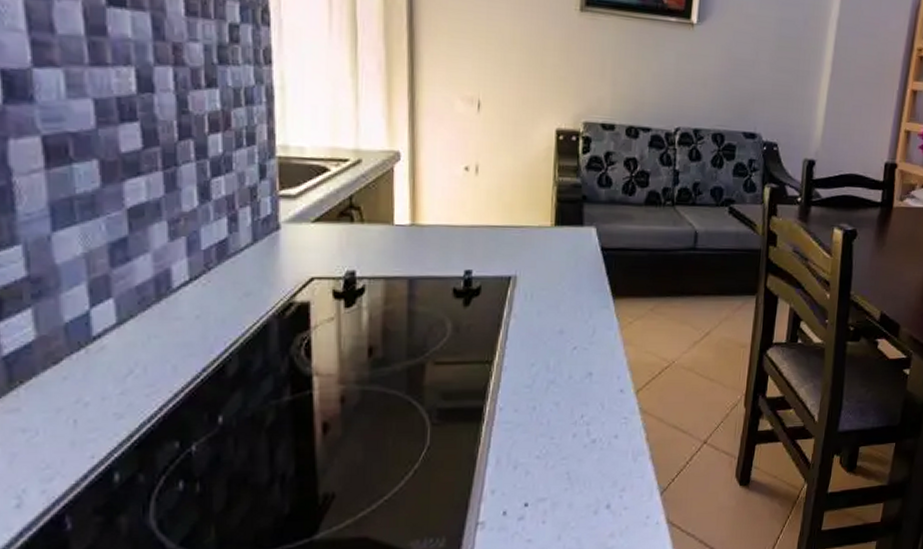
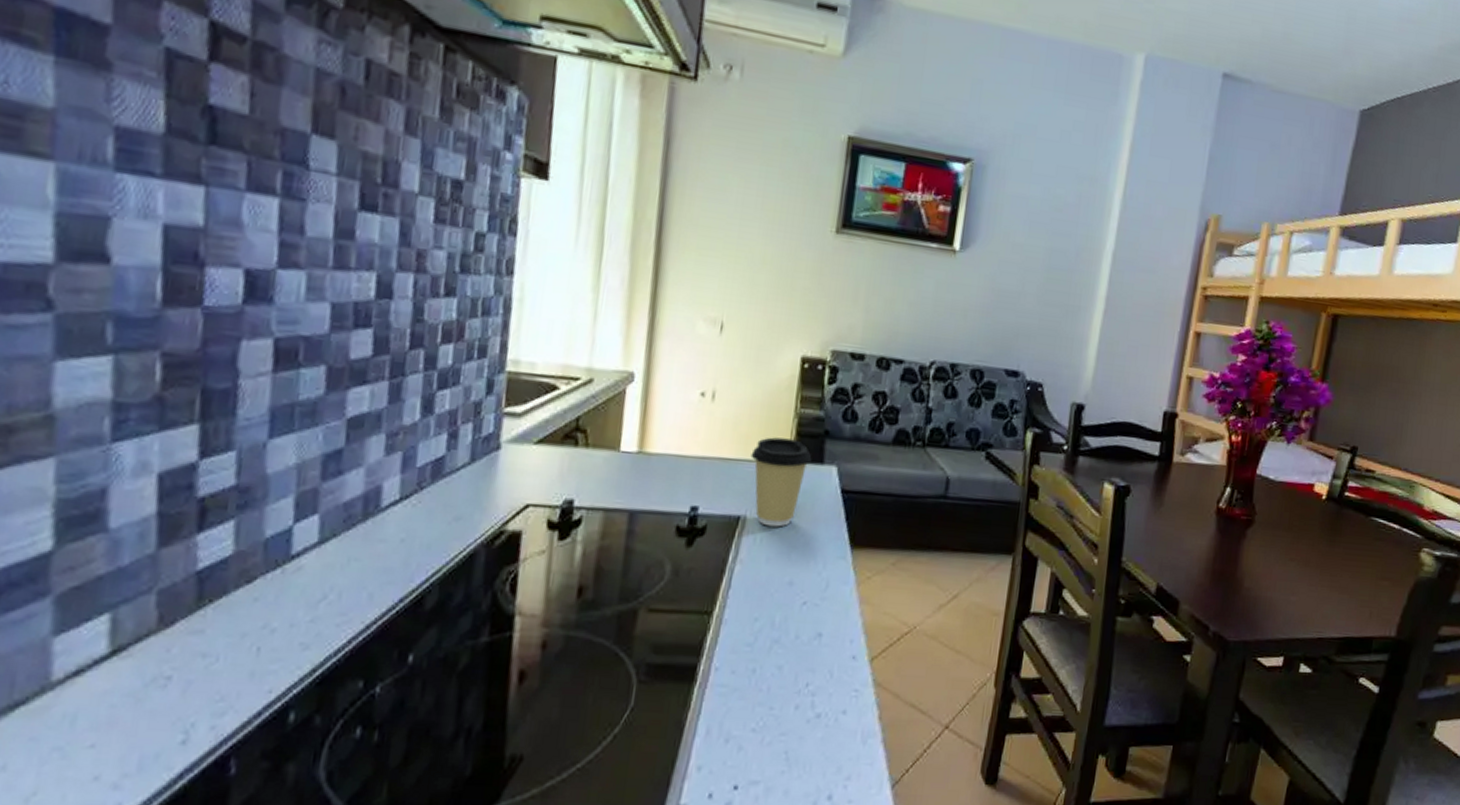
coffee cup: none [516,204,573,284] -> present [750,437,812,527]

